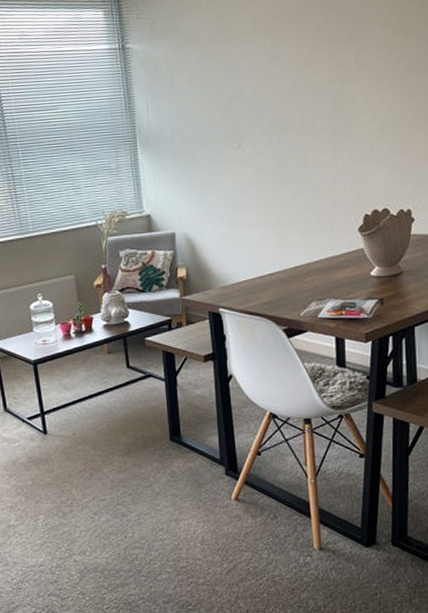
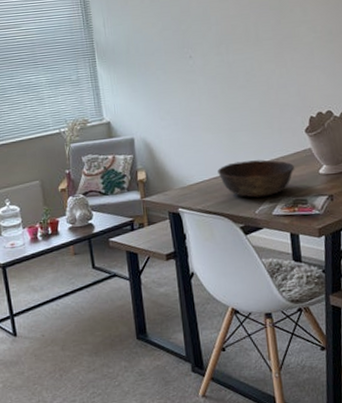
bowl: none [263,259,345,299] -> present [218,160,295,198]

